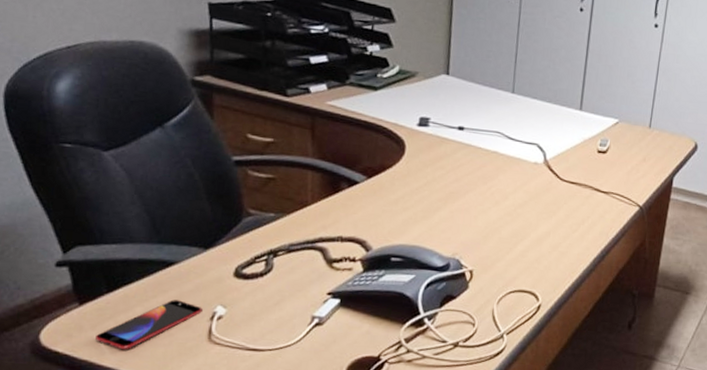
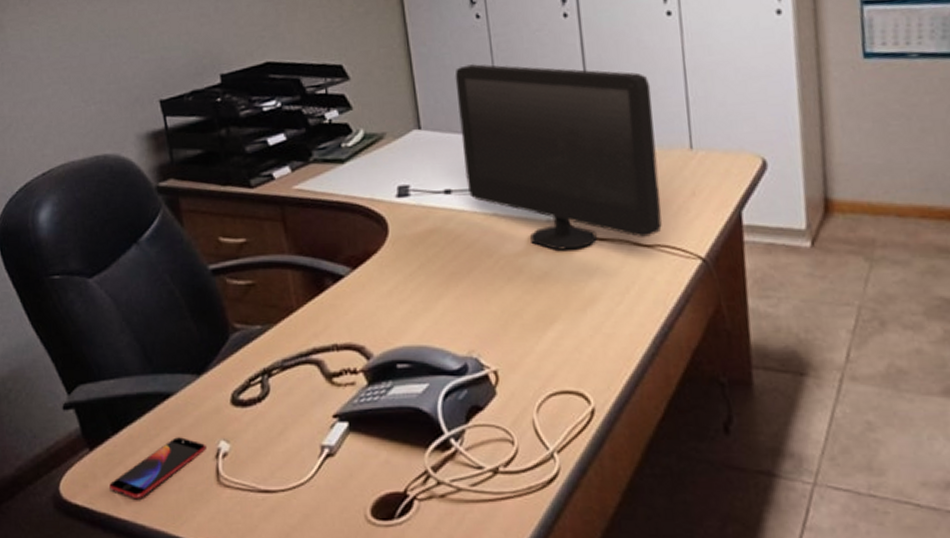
computer monitor: none [477,31,632,188] -> present [455,64,662,250]

